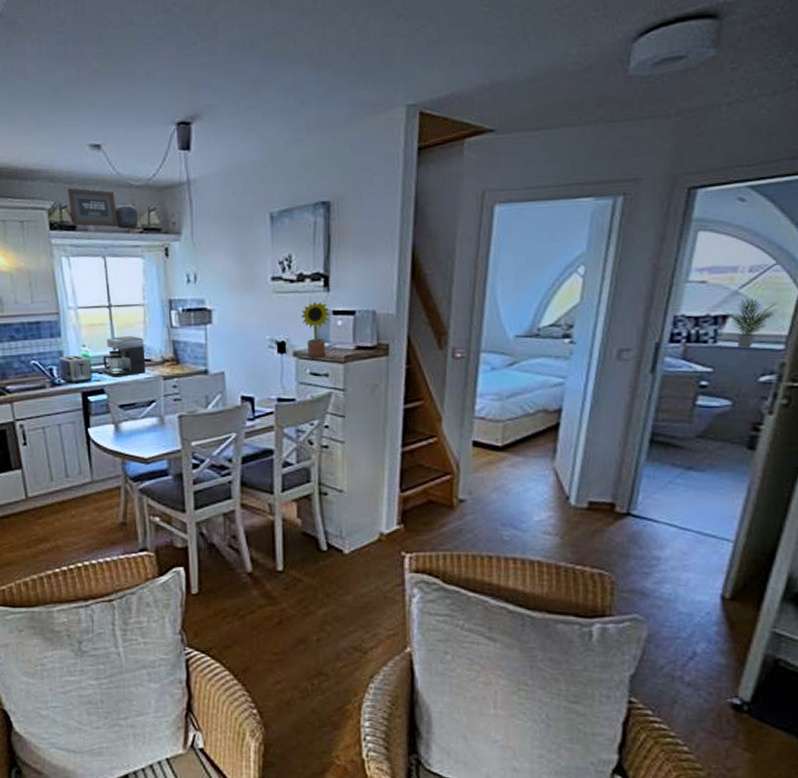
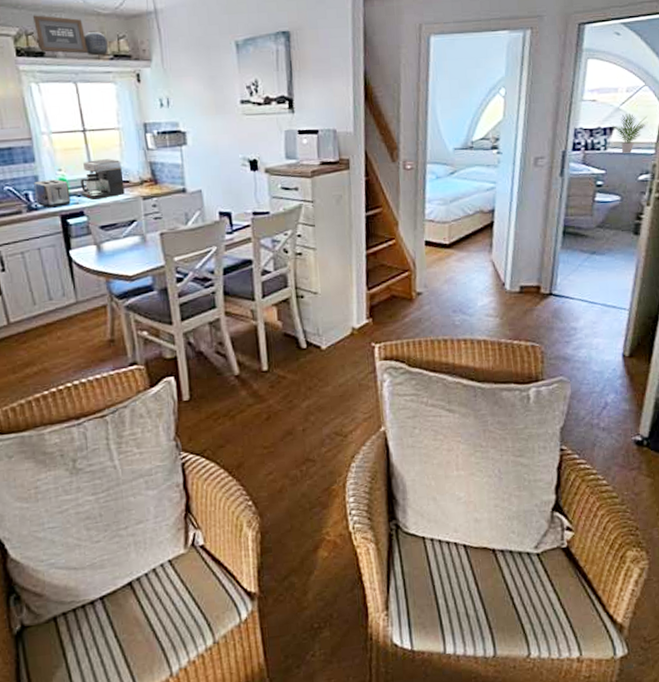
decorative plant: present [301,301,330,358] -> none [270,122,296,174]

